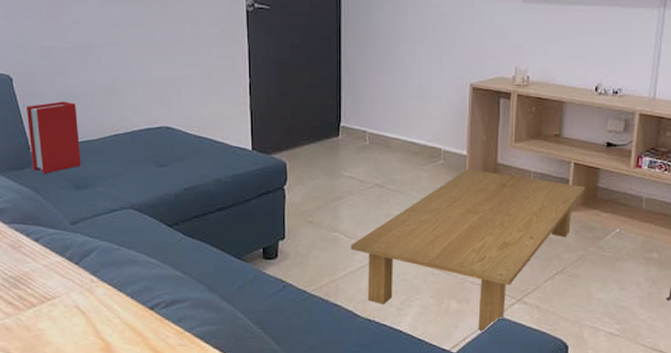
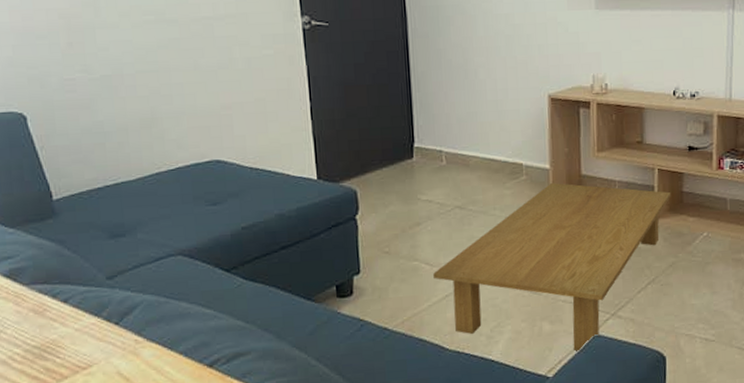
book: present [27,101,82,174] -> none [46,139,118,224]

